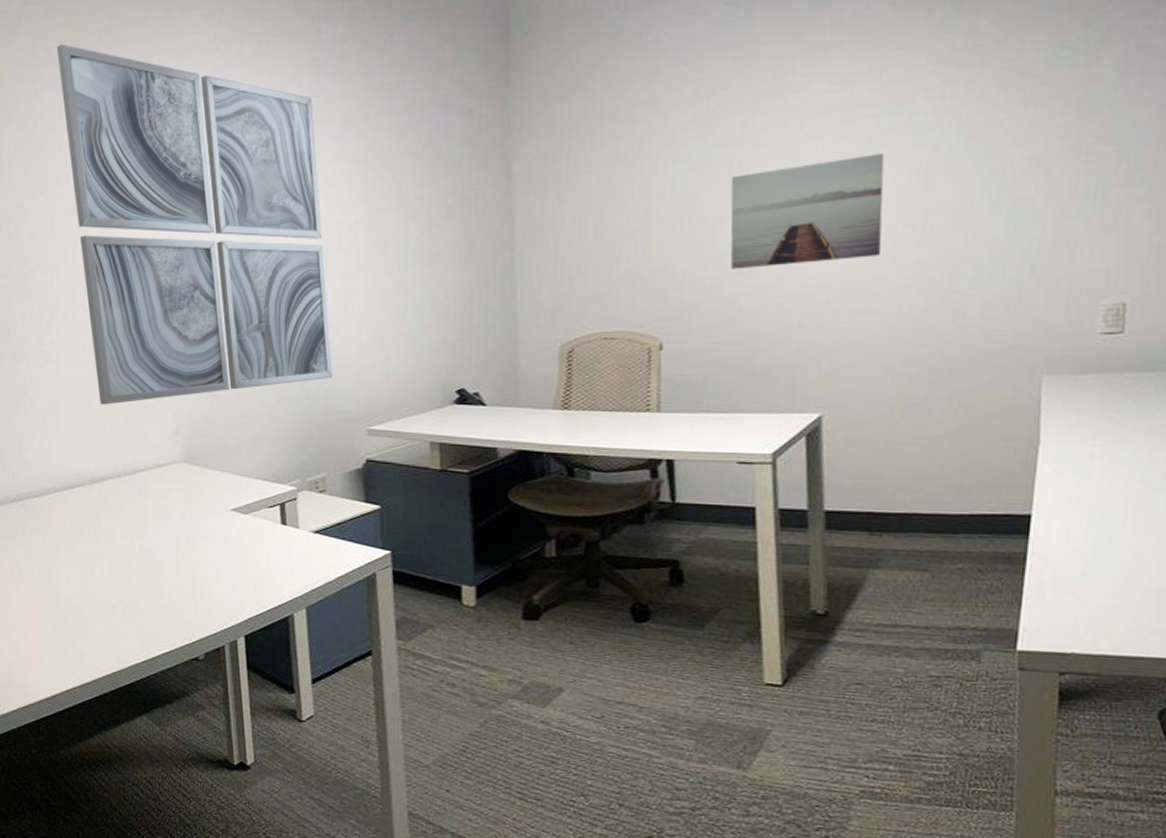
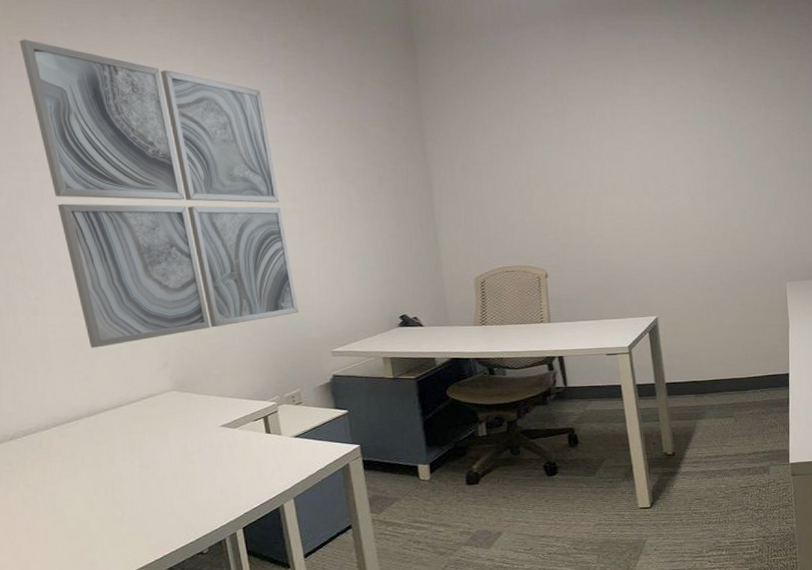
wall art: present [730,152,885,270] -> none [583,137,684,219]

